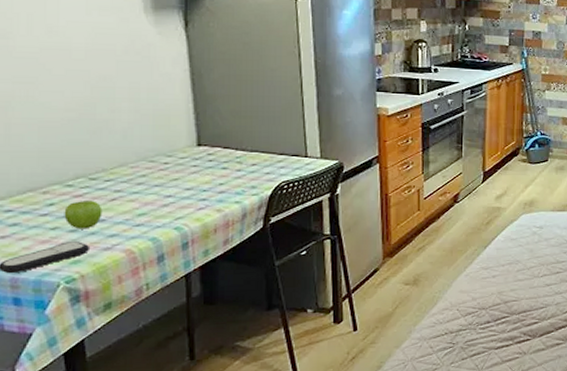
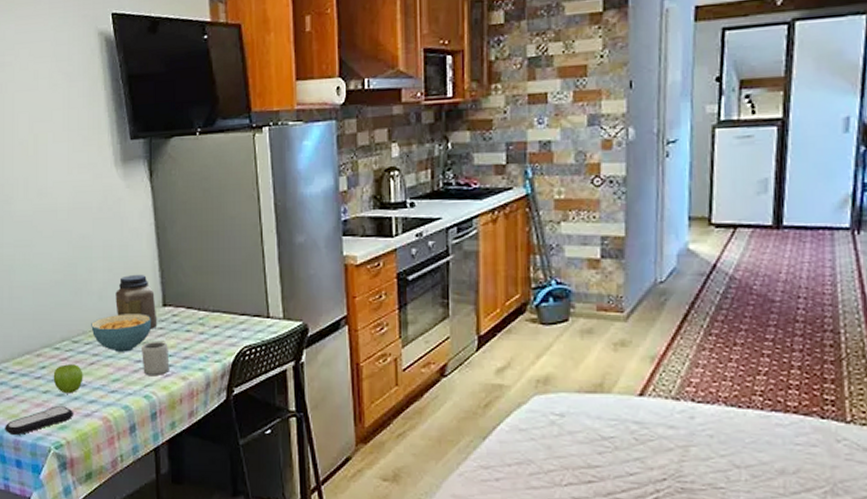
cereal bowl: none [113,152,185,188] -> present [91,313,152,352]
jar: none [143,115,191,167] -> present [115,274,157,329]
cup: none [172,177,204,209] -> present [142,341,170,375]

